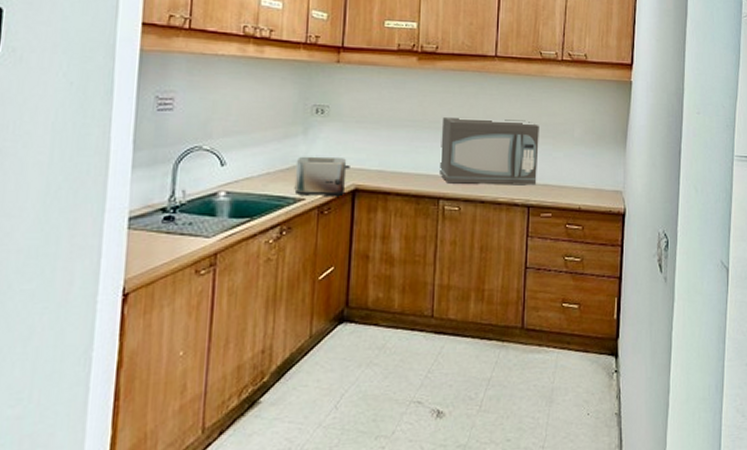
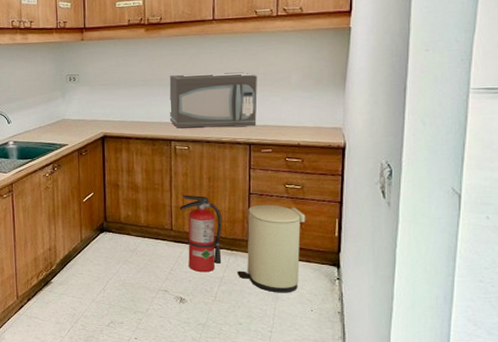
toaster: present [294,156,350,197] -> none [59,112,99,142]
fire extinguisher: none [444,269,494,374] -> present [179,195,222,273]
pedal bin: none [508,280,585,395] -> present [237,204,306,293]

